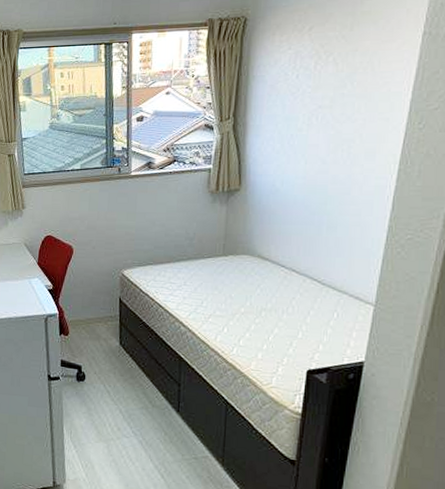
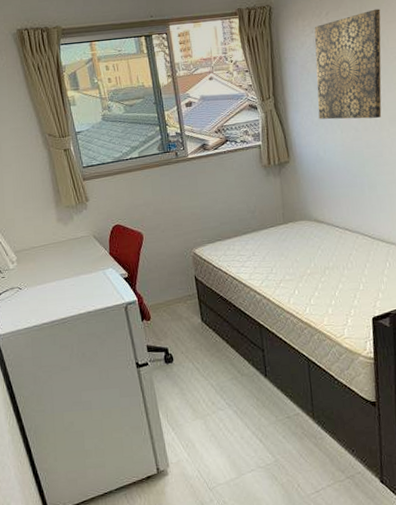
wall art: none [282,25,377,151] -> present [314,9,382,120]

